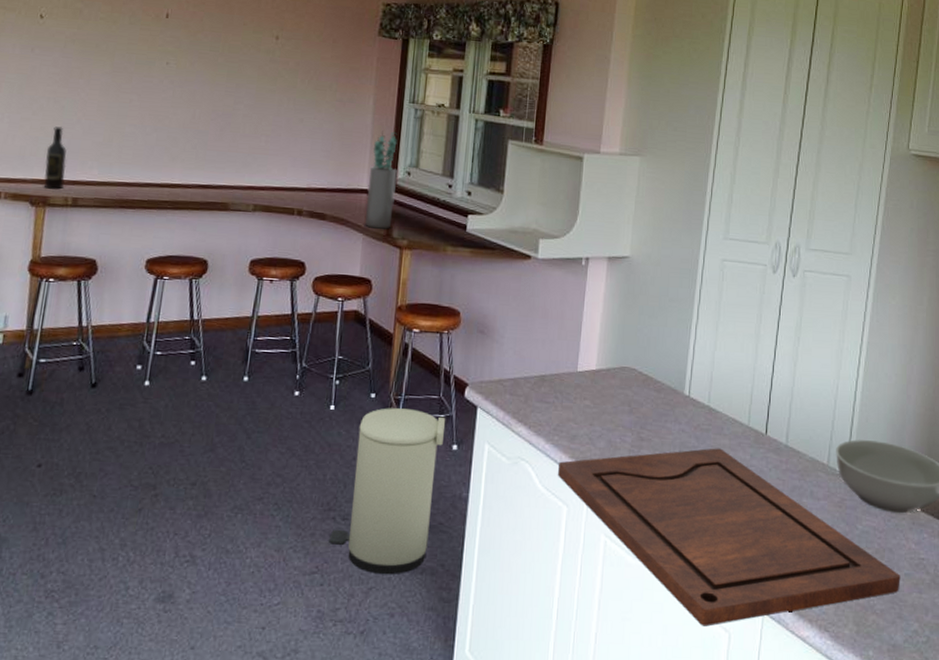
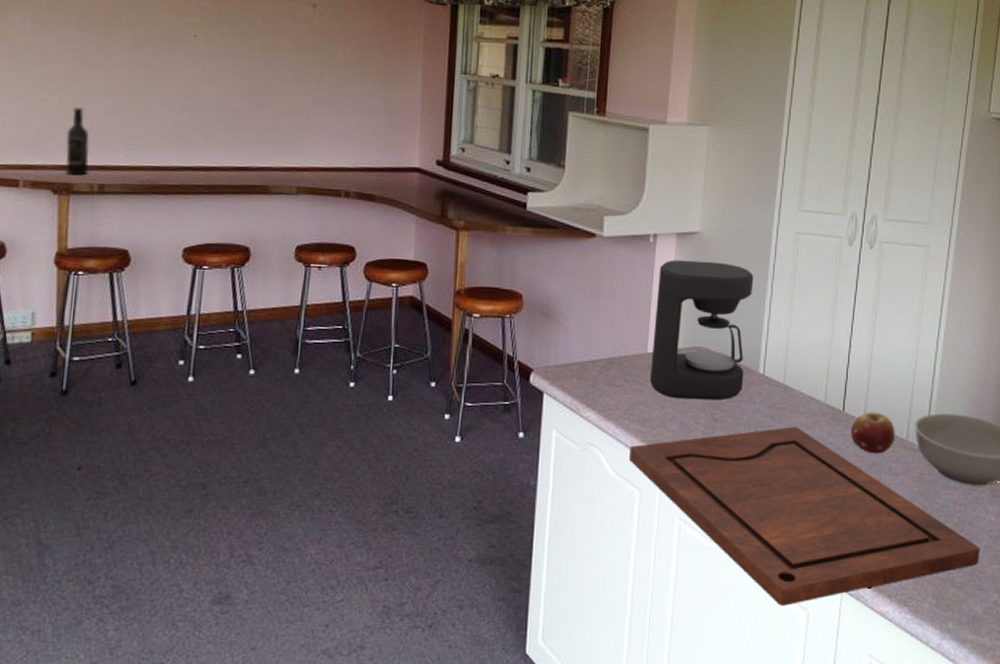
pedal bin: present [329,408,446,574] -> none [392,396,511,566]
vase: present [365,128,398,229] -> none [418,101,450,210]
coffee maker: none [579,282,681,420] -> present [650,260,754,400]
fruit: none [773,436,818,478] -> present [851,412,896,454]

